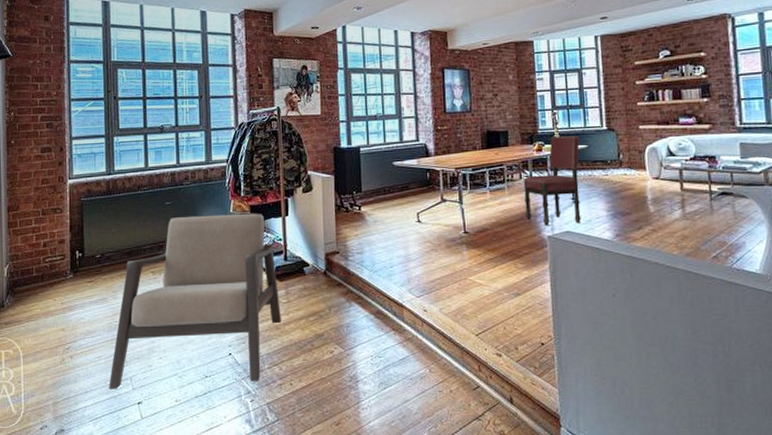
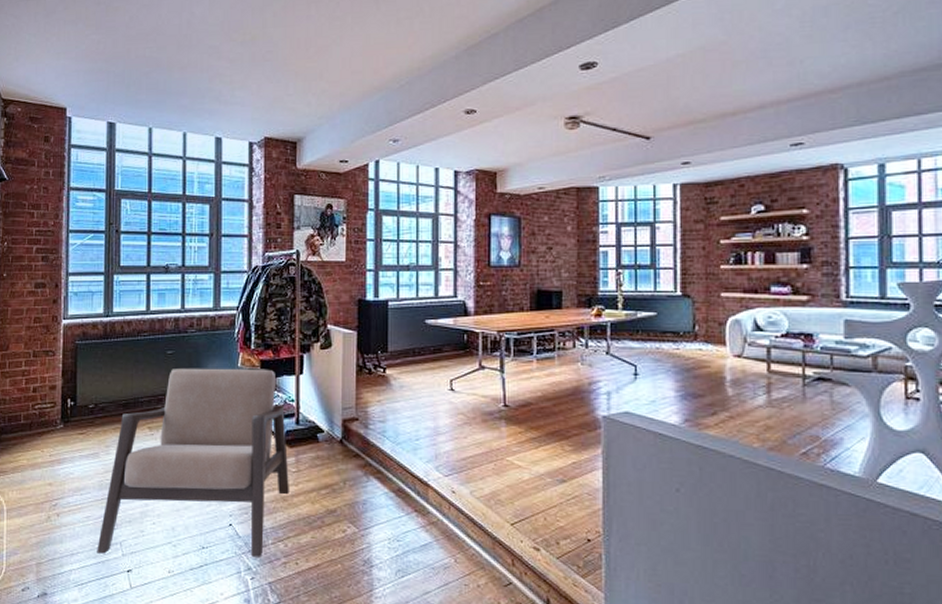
dining chair: present [523,135,581,226] -> none [577,300,647,404]

